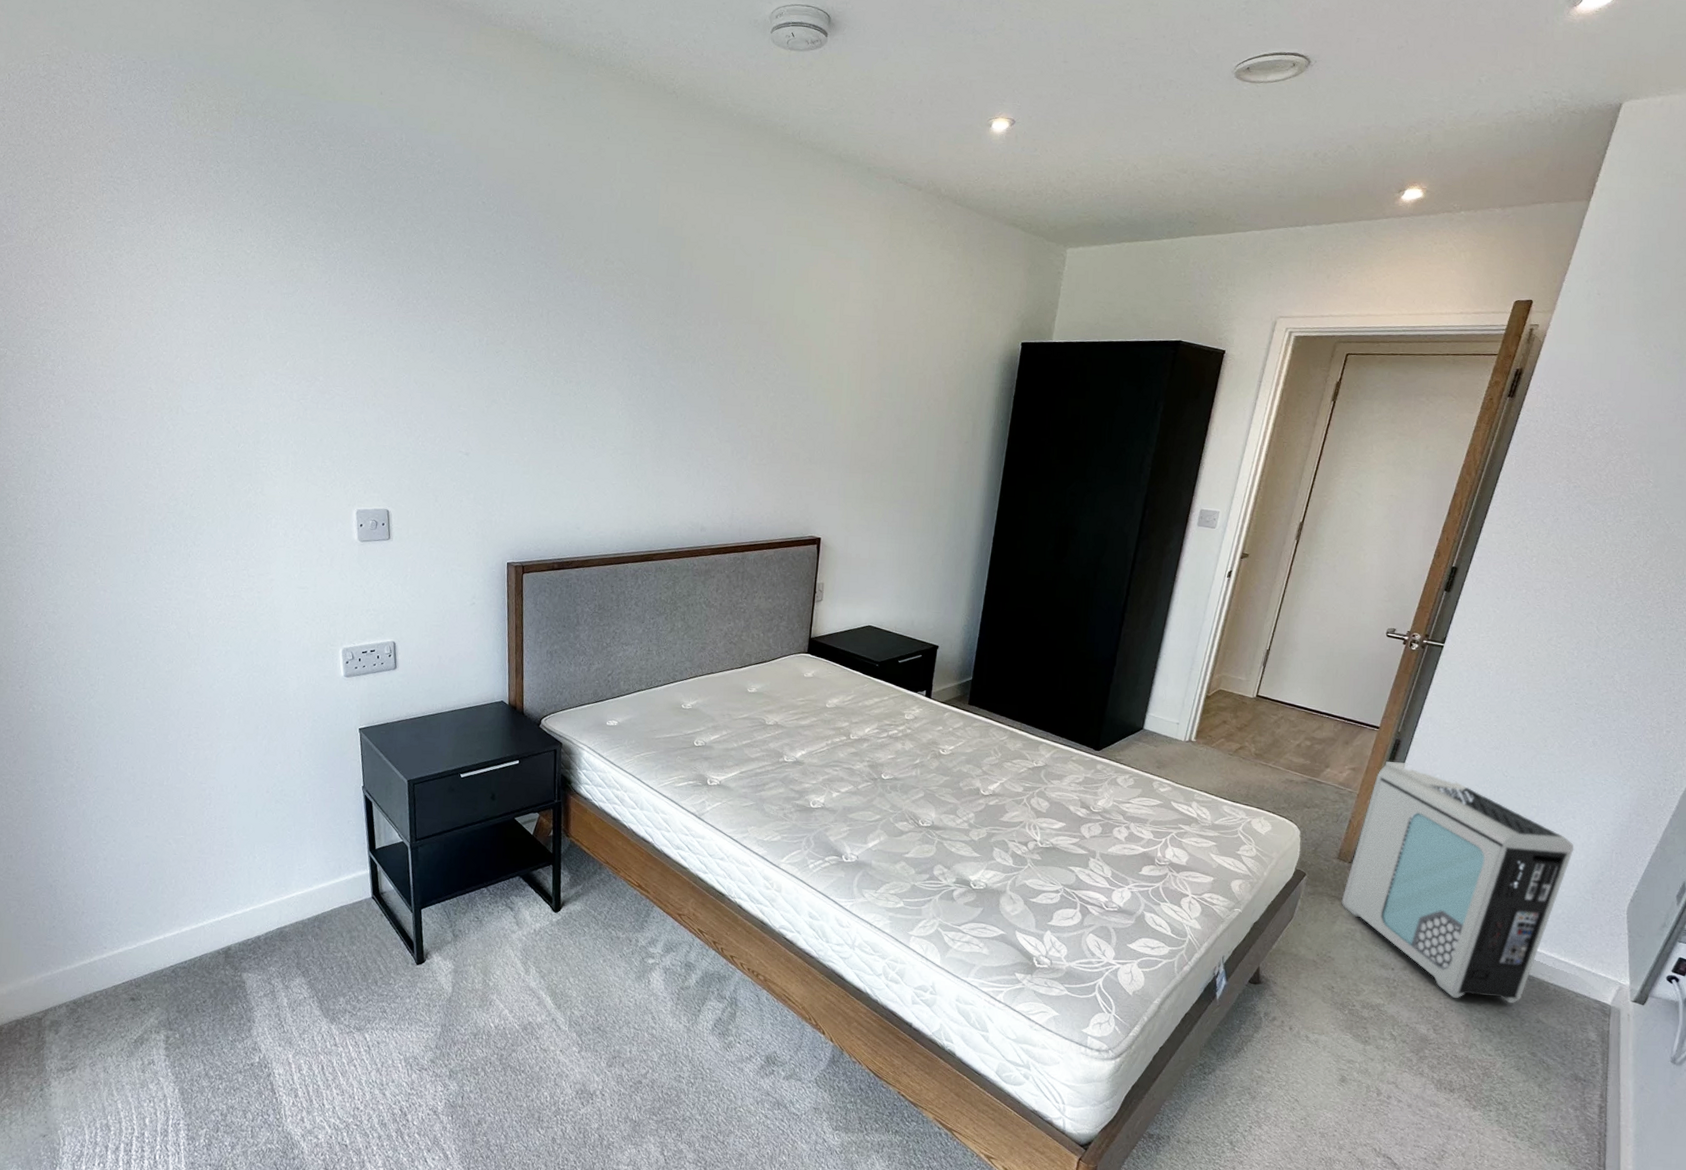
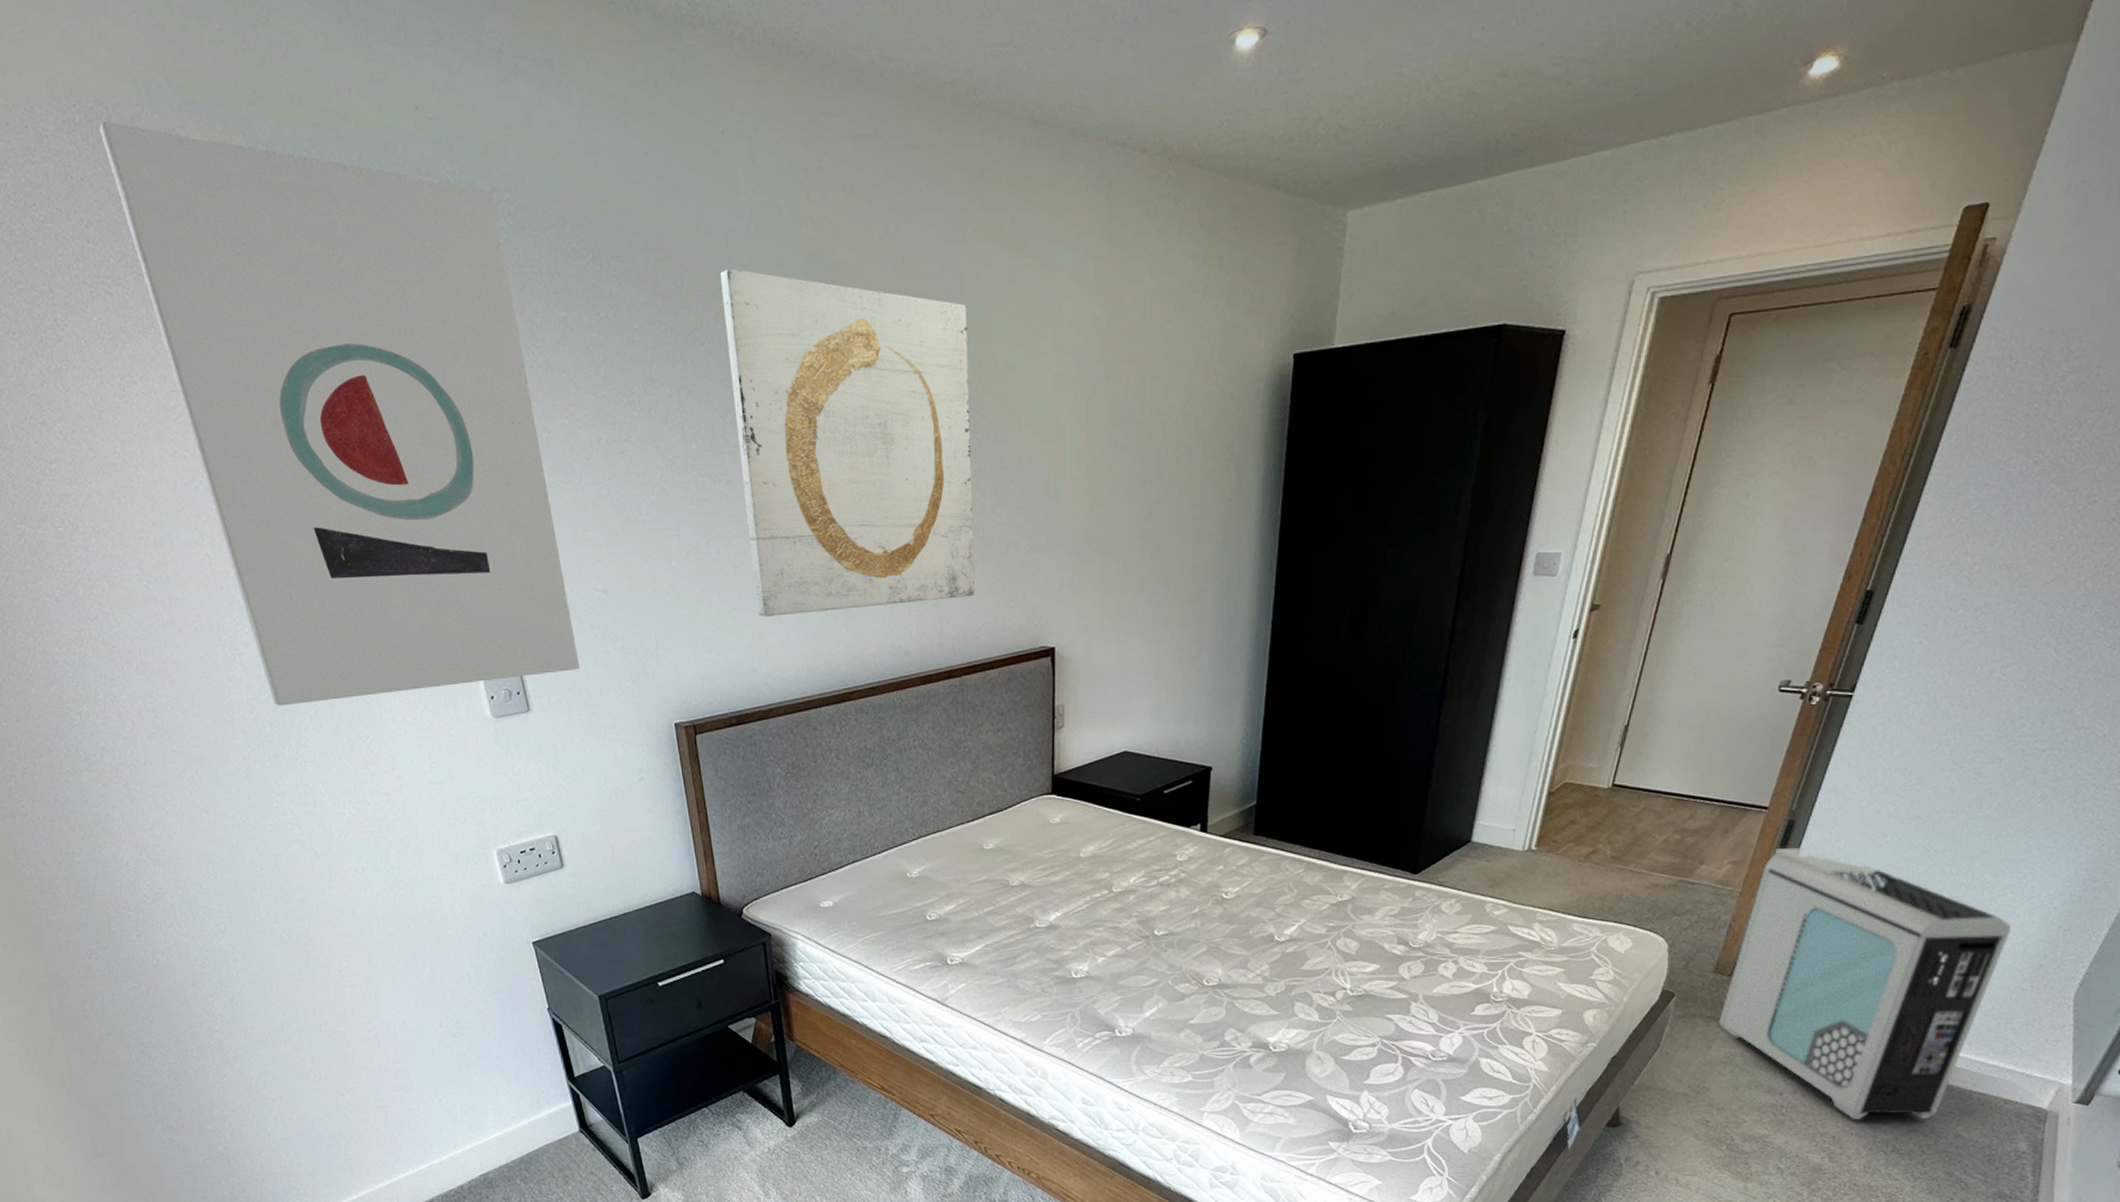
wall art: none [136,71,437,513] -> present [99,120,579,706]
wall art: none [586,231,777,492] -> present [720,269,975,617]

